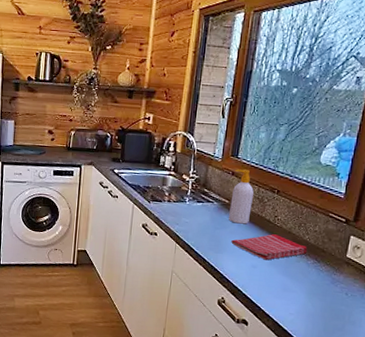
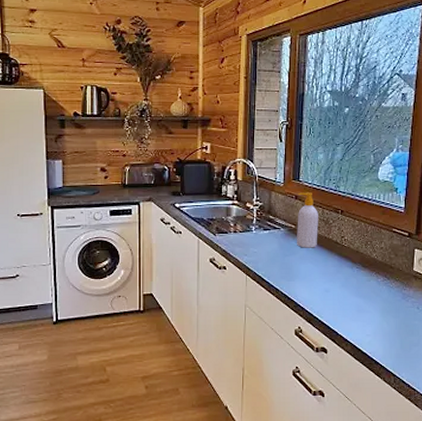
dish towel: present [231,234,308,260] -> none [302,255,377,283]

